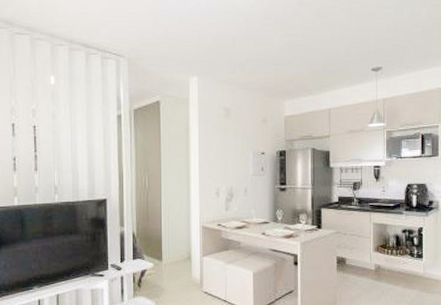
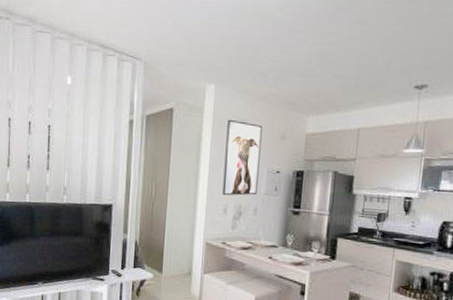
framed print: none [212,108,246,180] -> present [222,119,263,196]

